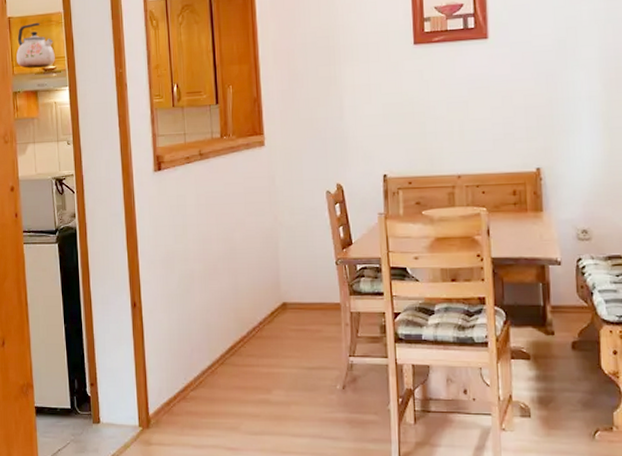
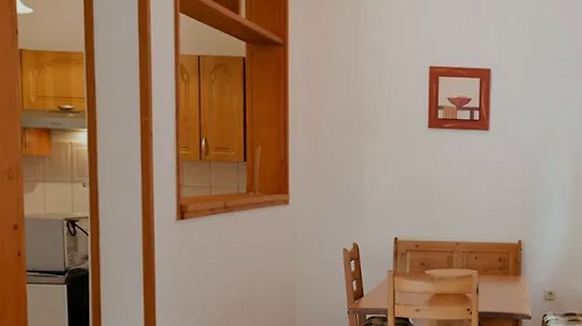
kettle: present [16,23,55,69] -> none [28,59,73,107]

